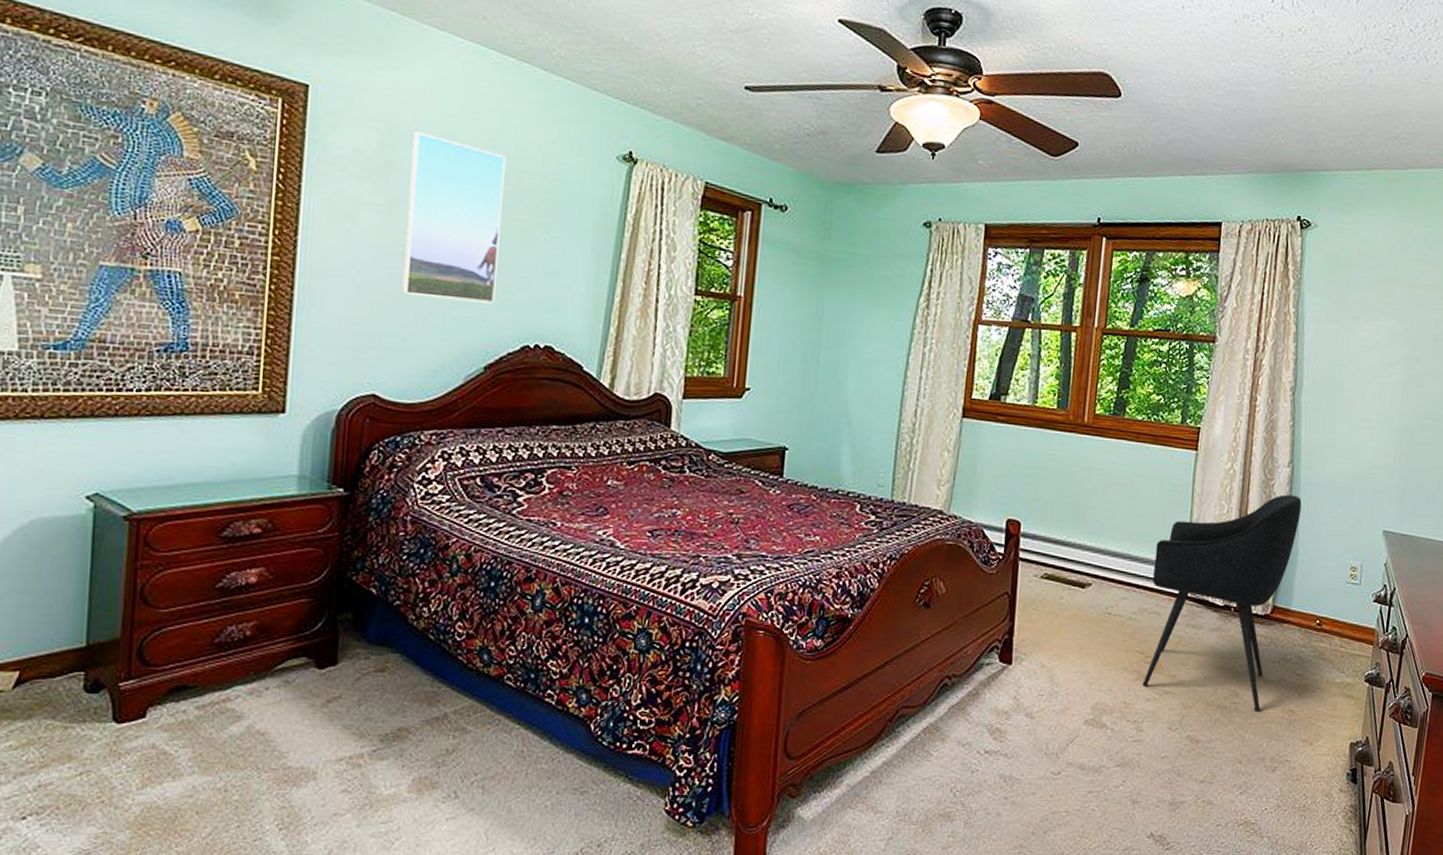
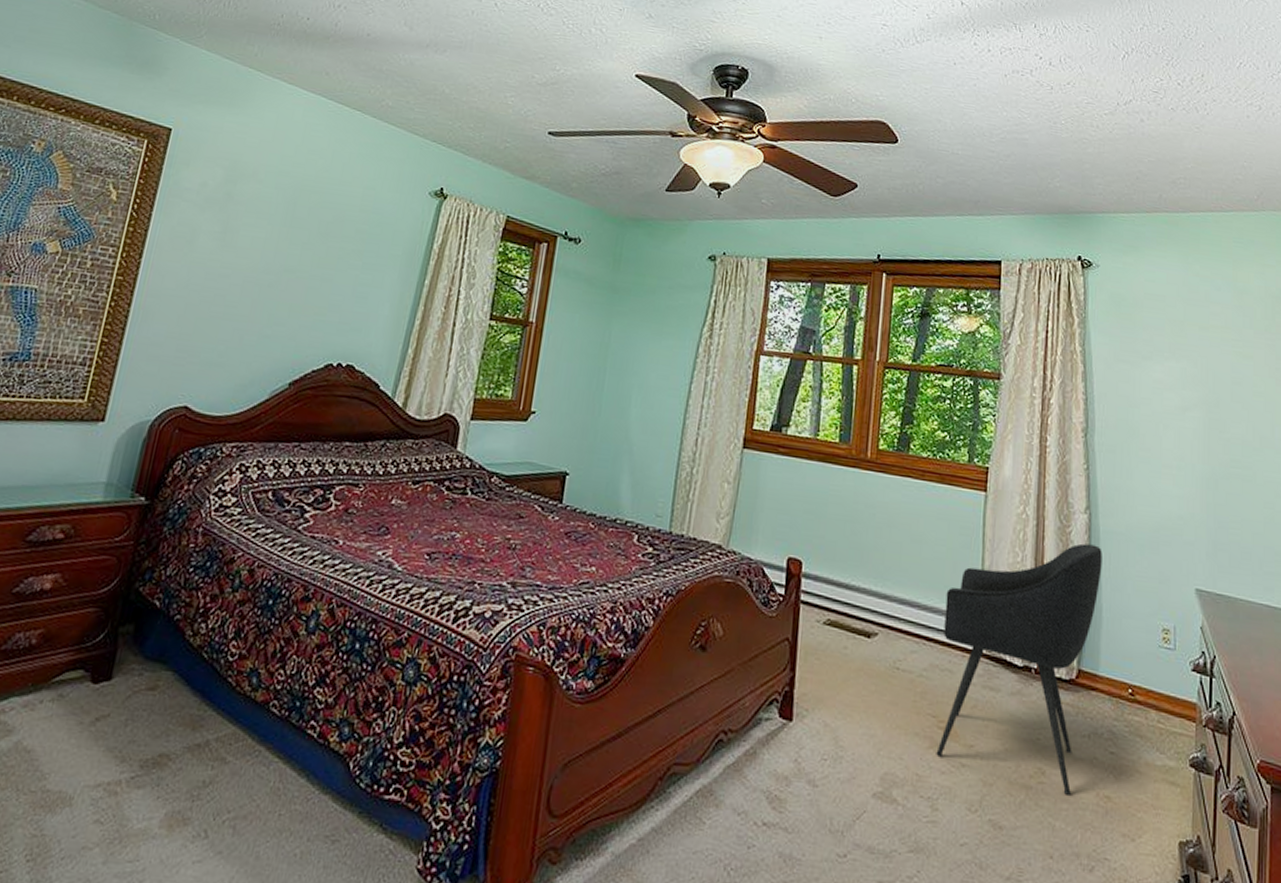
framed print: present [400,131,506,304] -> none [223,169,331,324]

